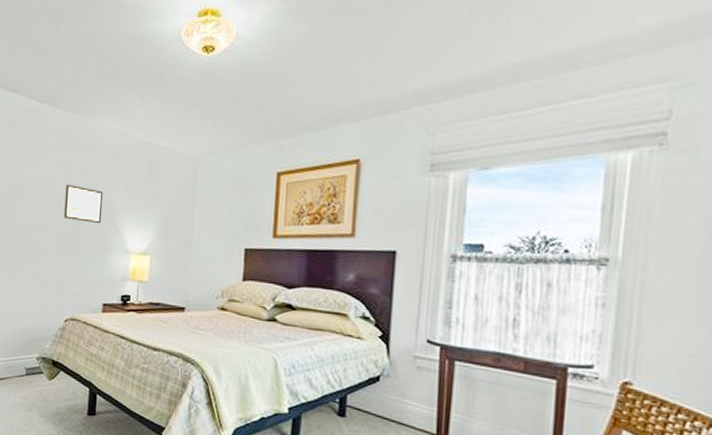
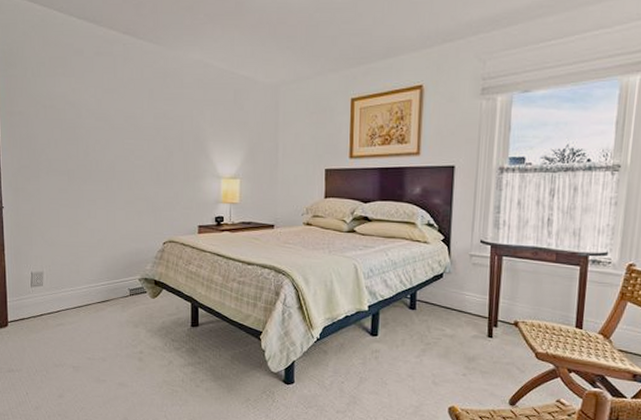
wall art: present [64,184,104,224] -> none [155,114,192,152]

